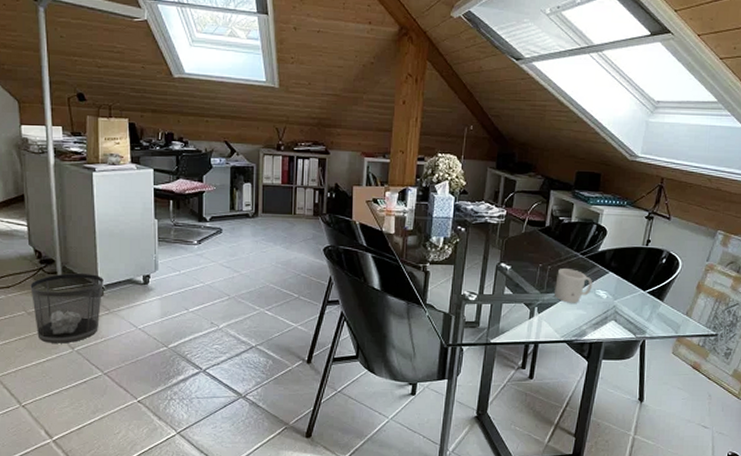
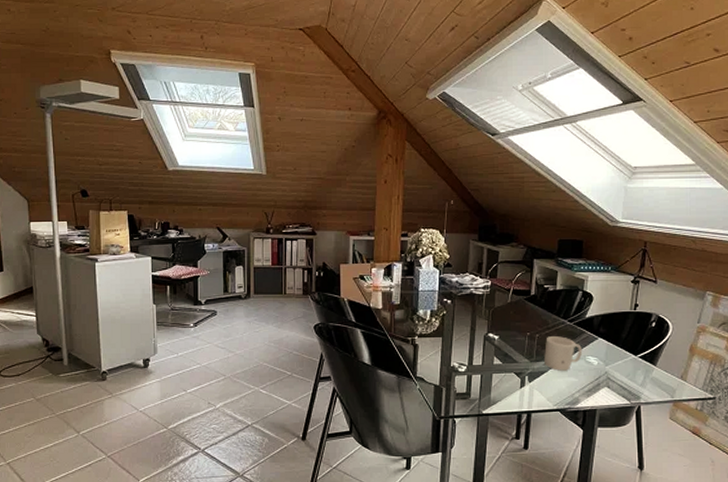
waste bin: present [30,272,104,344] -> none [39,358,106,428]

